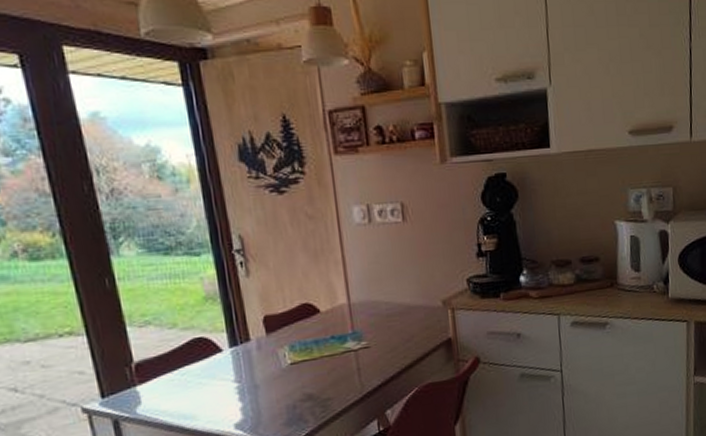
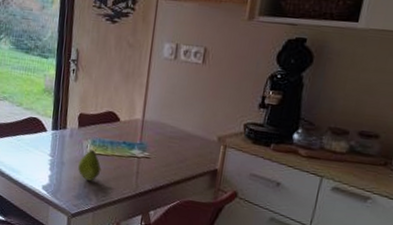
fruit: none [277,356,312,399] -> present [77,149,102,182]

